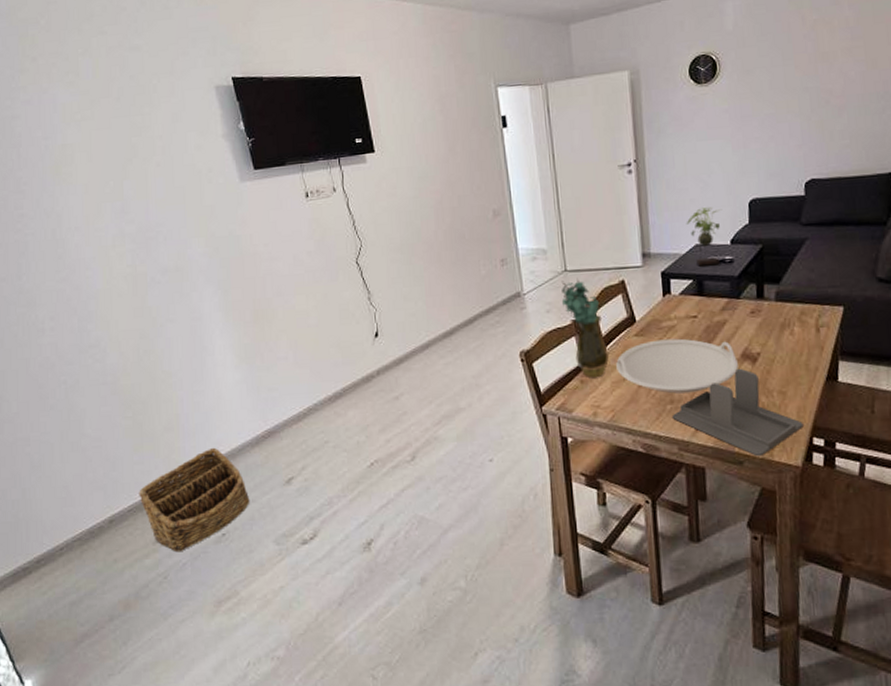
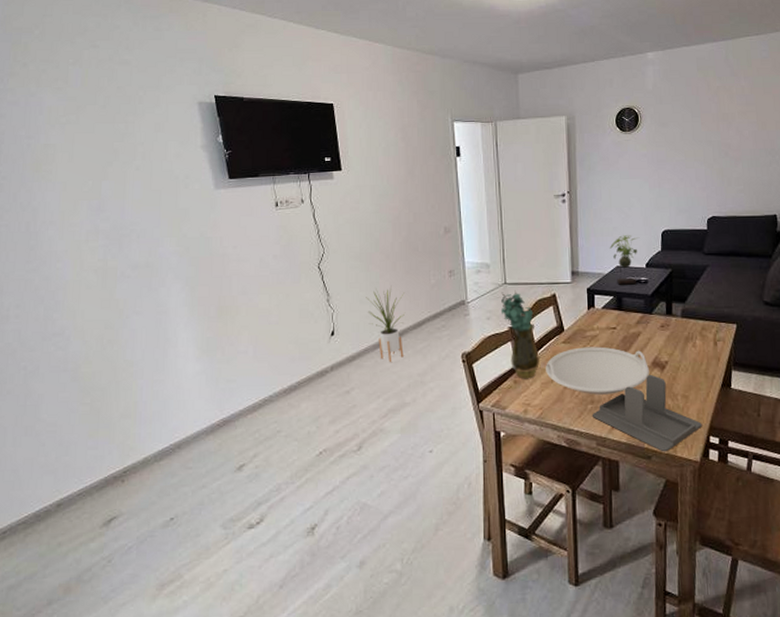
basket: present [139,447,250,553] -> none [90,434,201,536]
house plant: none [410,280,455,365] -> present [366,286,405,363]

